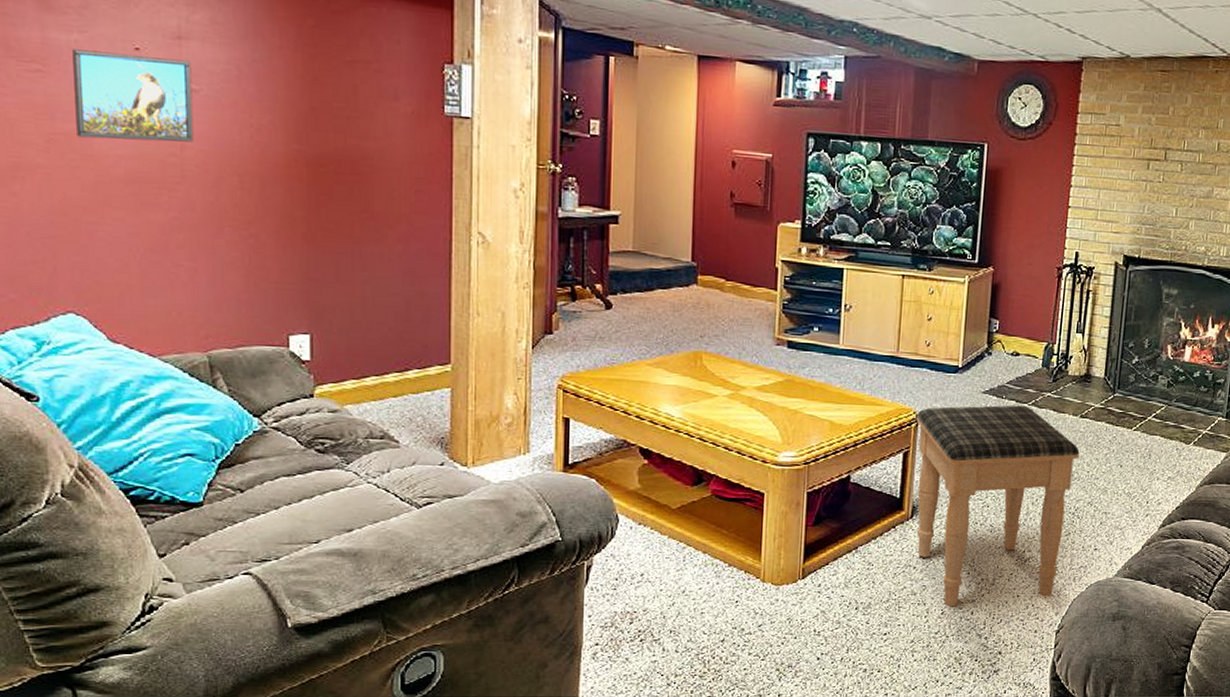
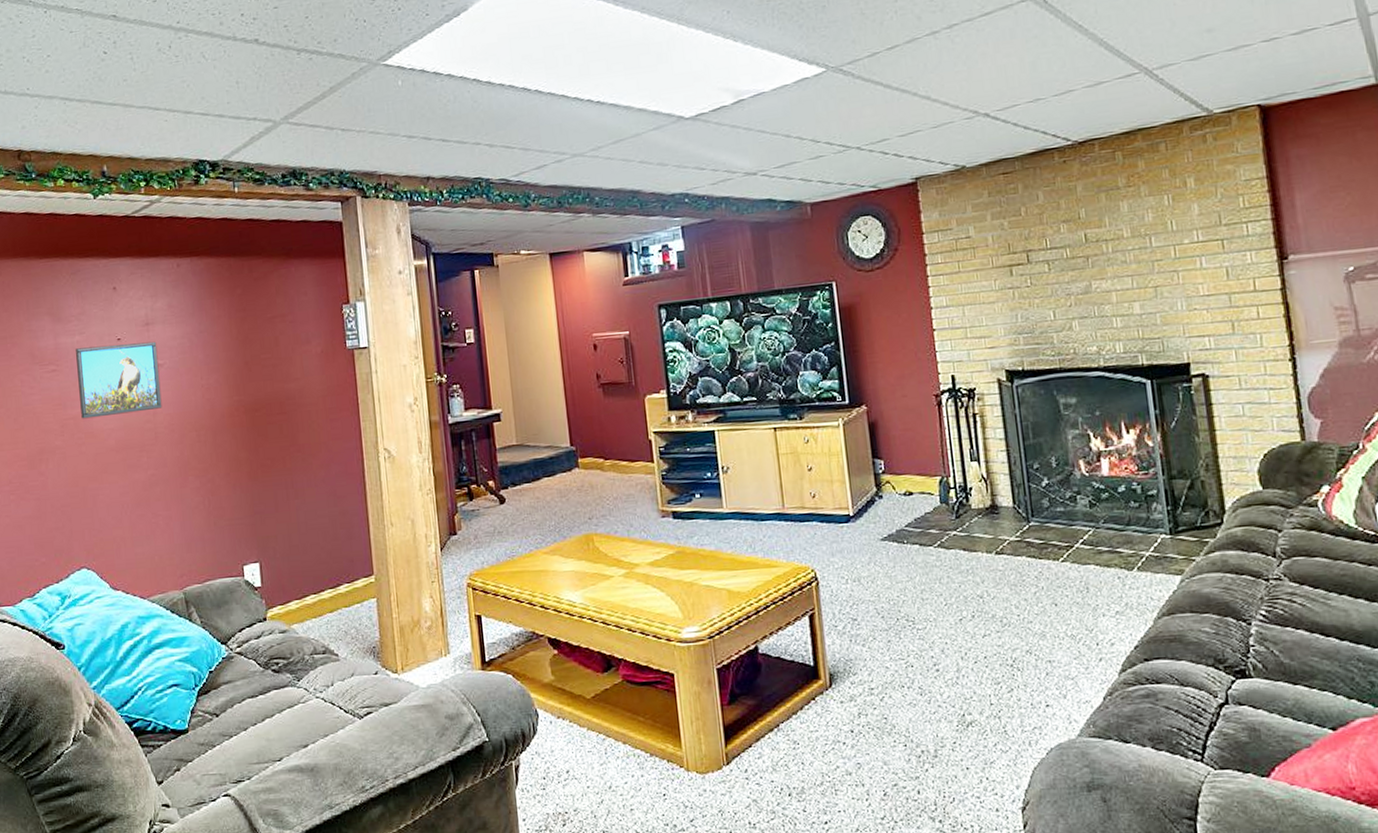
footstool: present [915,405,1080,607] -> none [814,548,1008,787]

